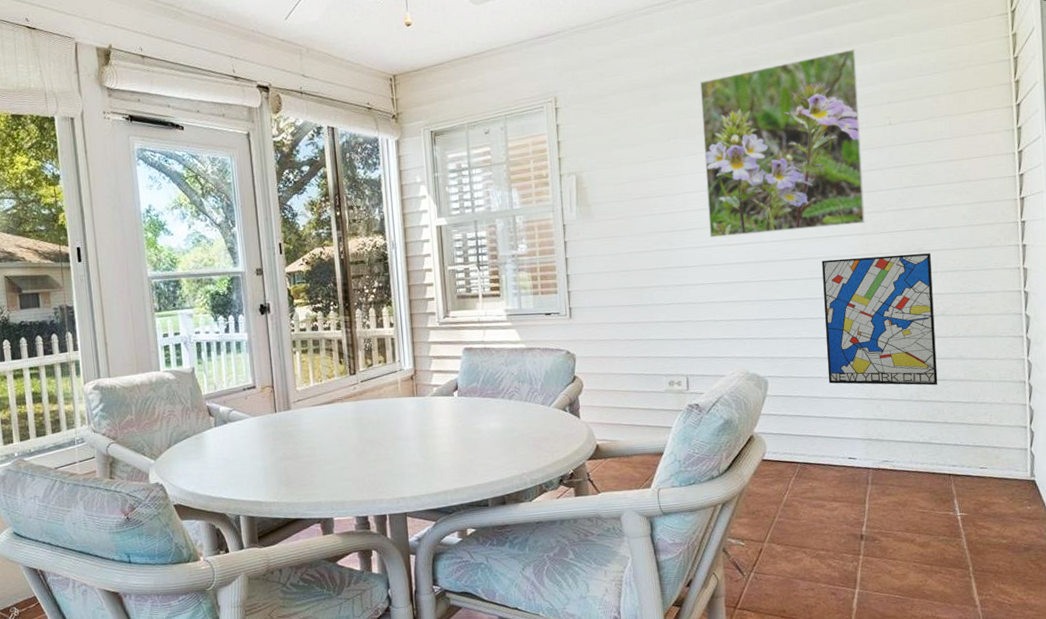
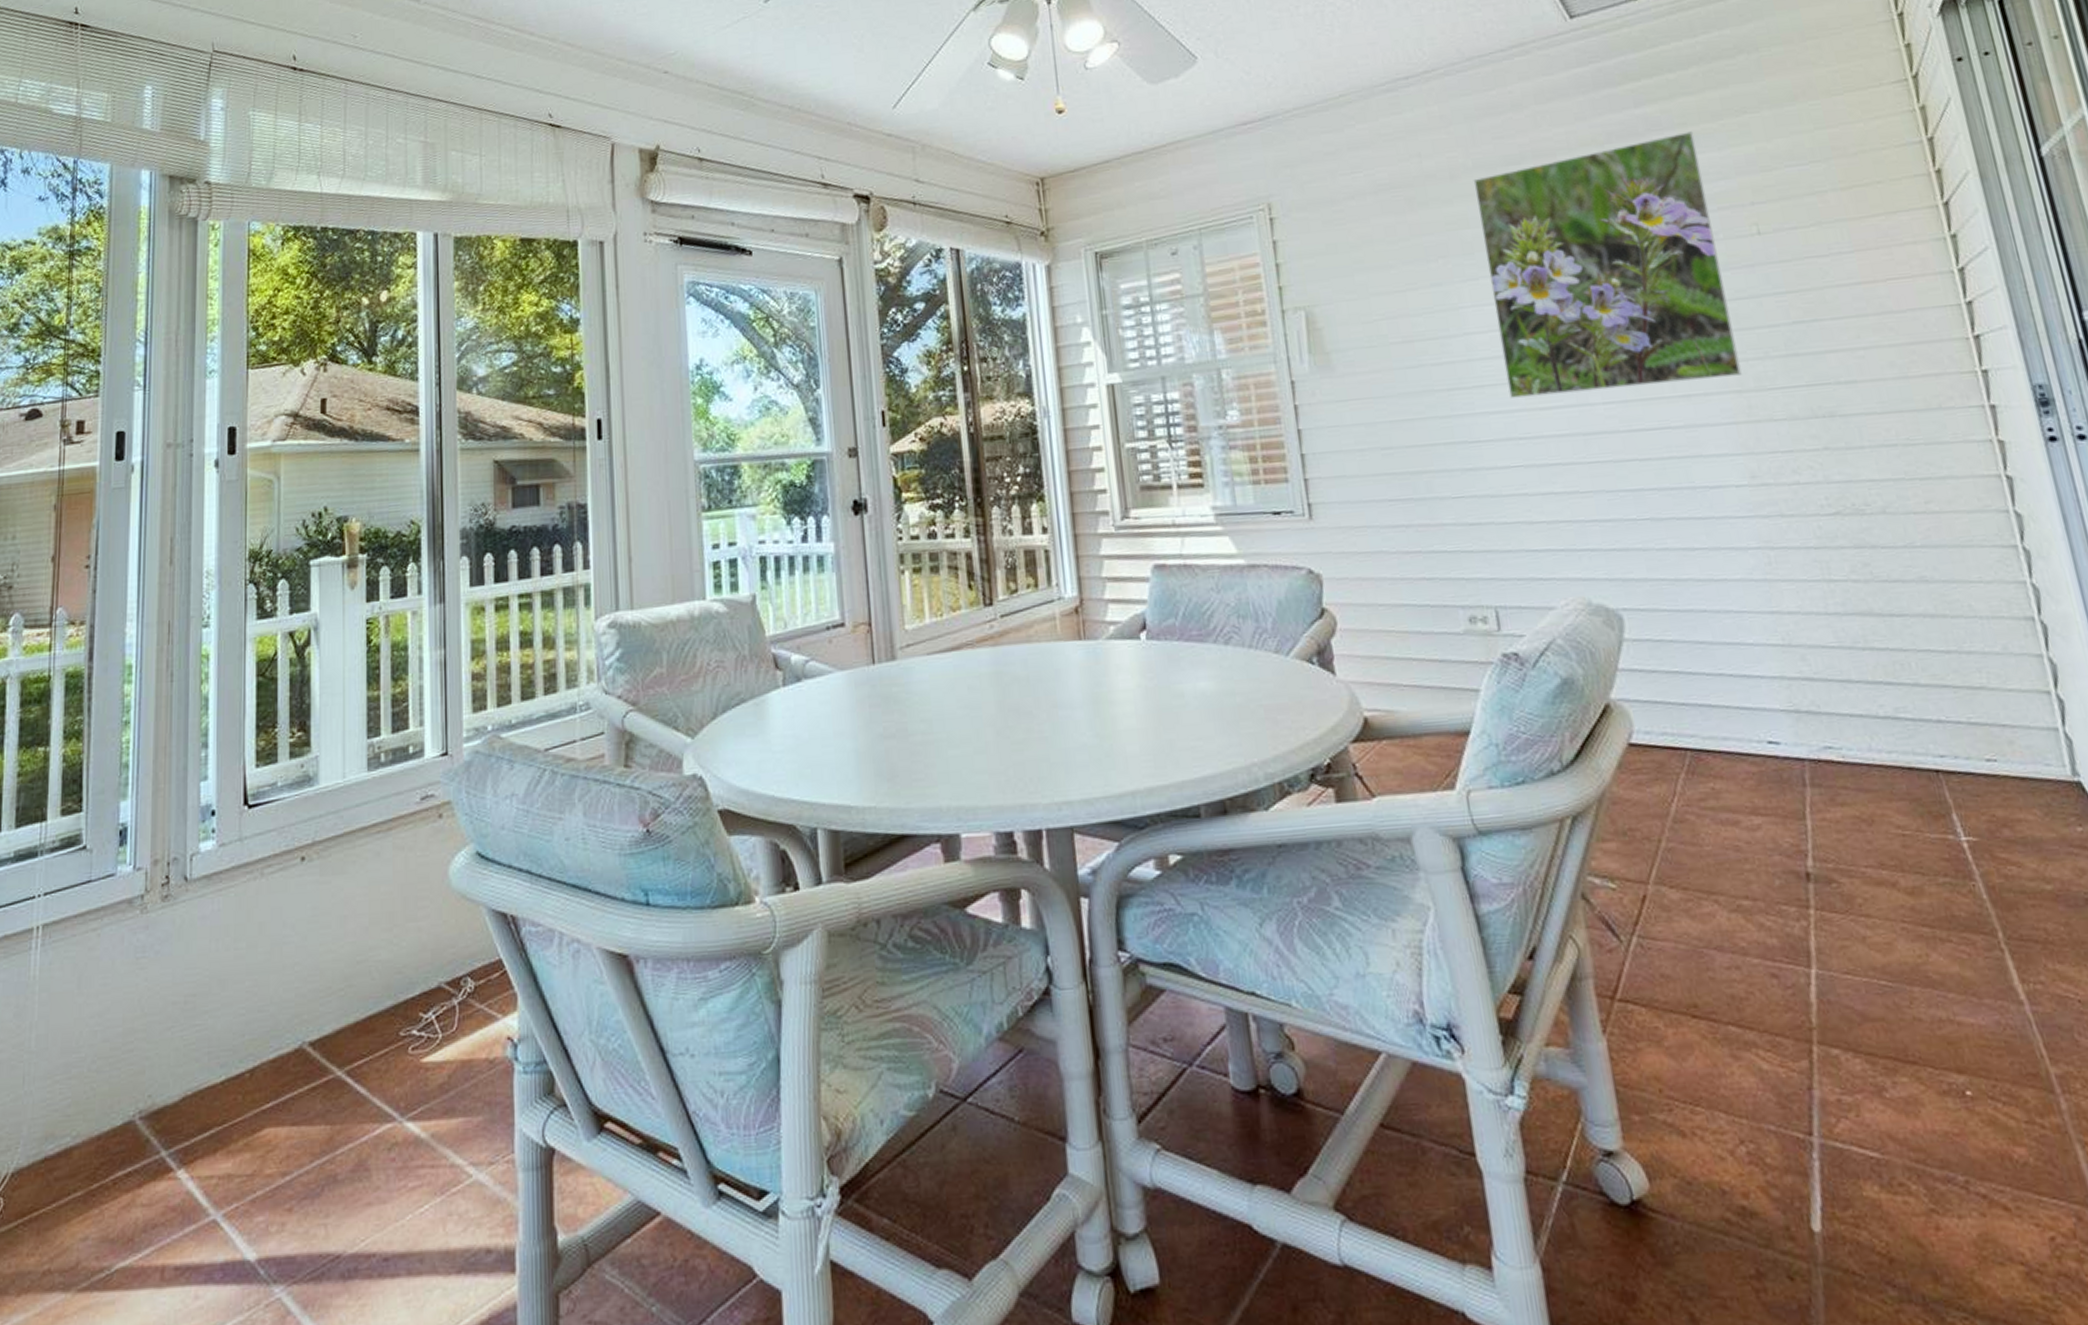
wall art: present [822,253,938,386] -> none [1683,419,1894,624]

